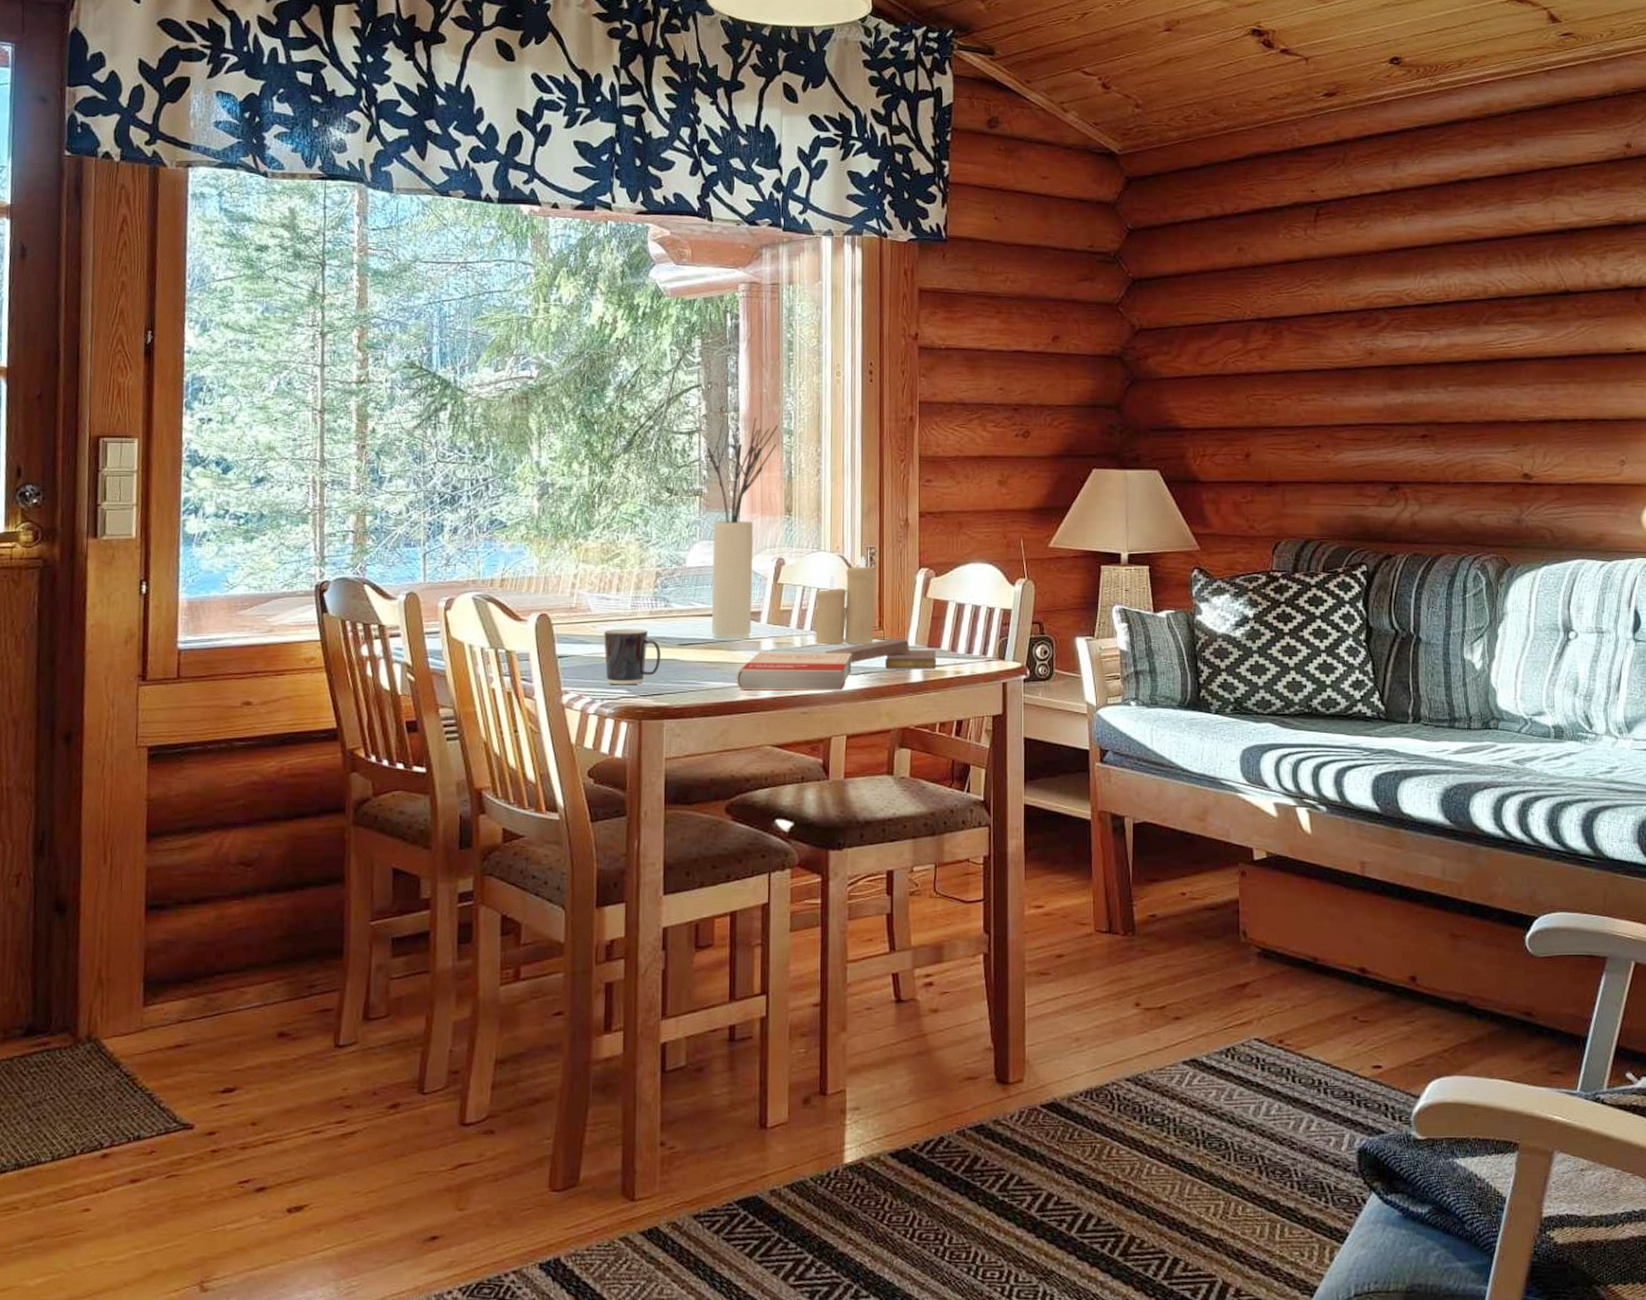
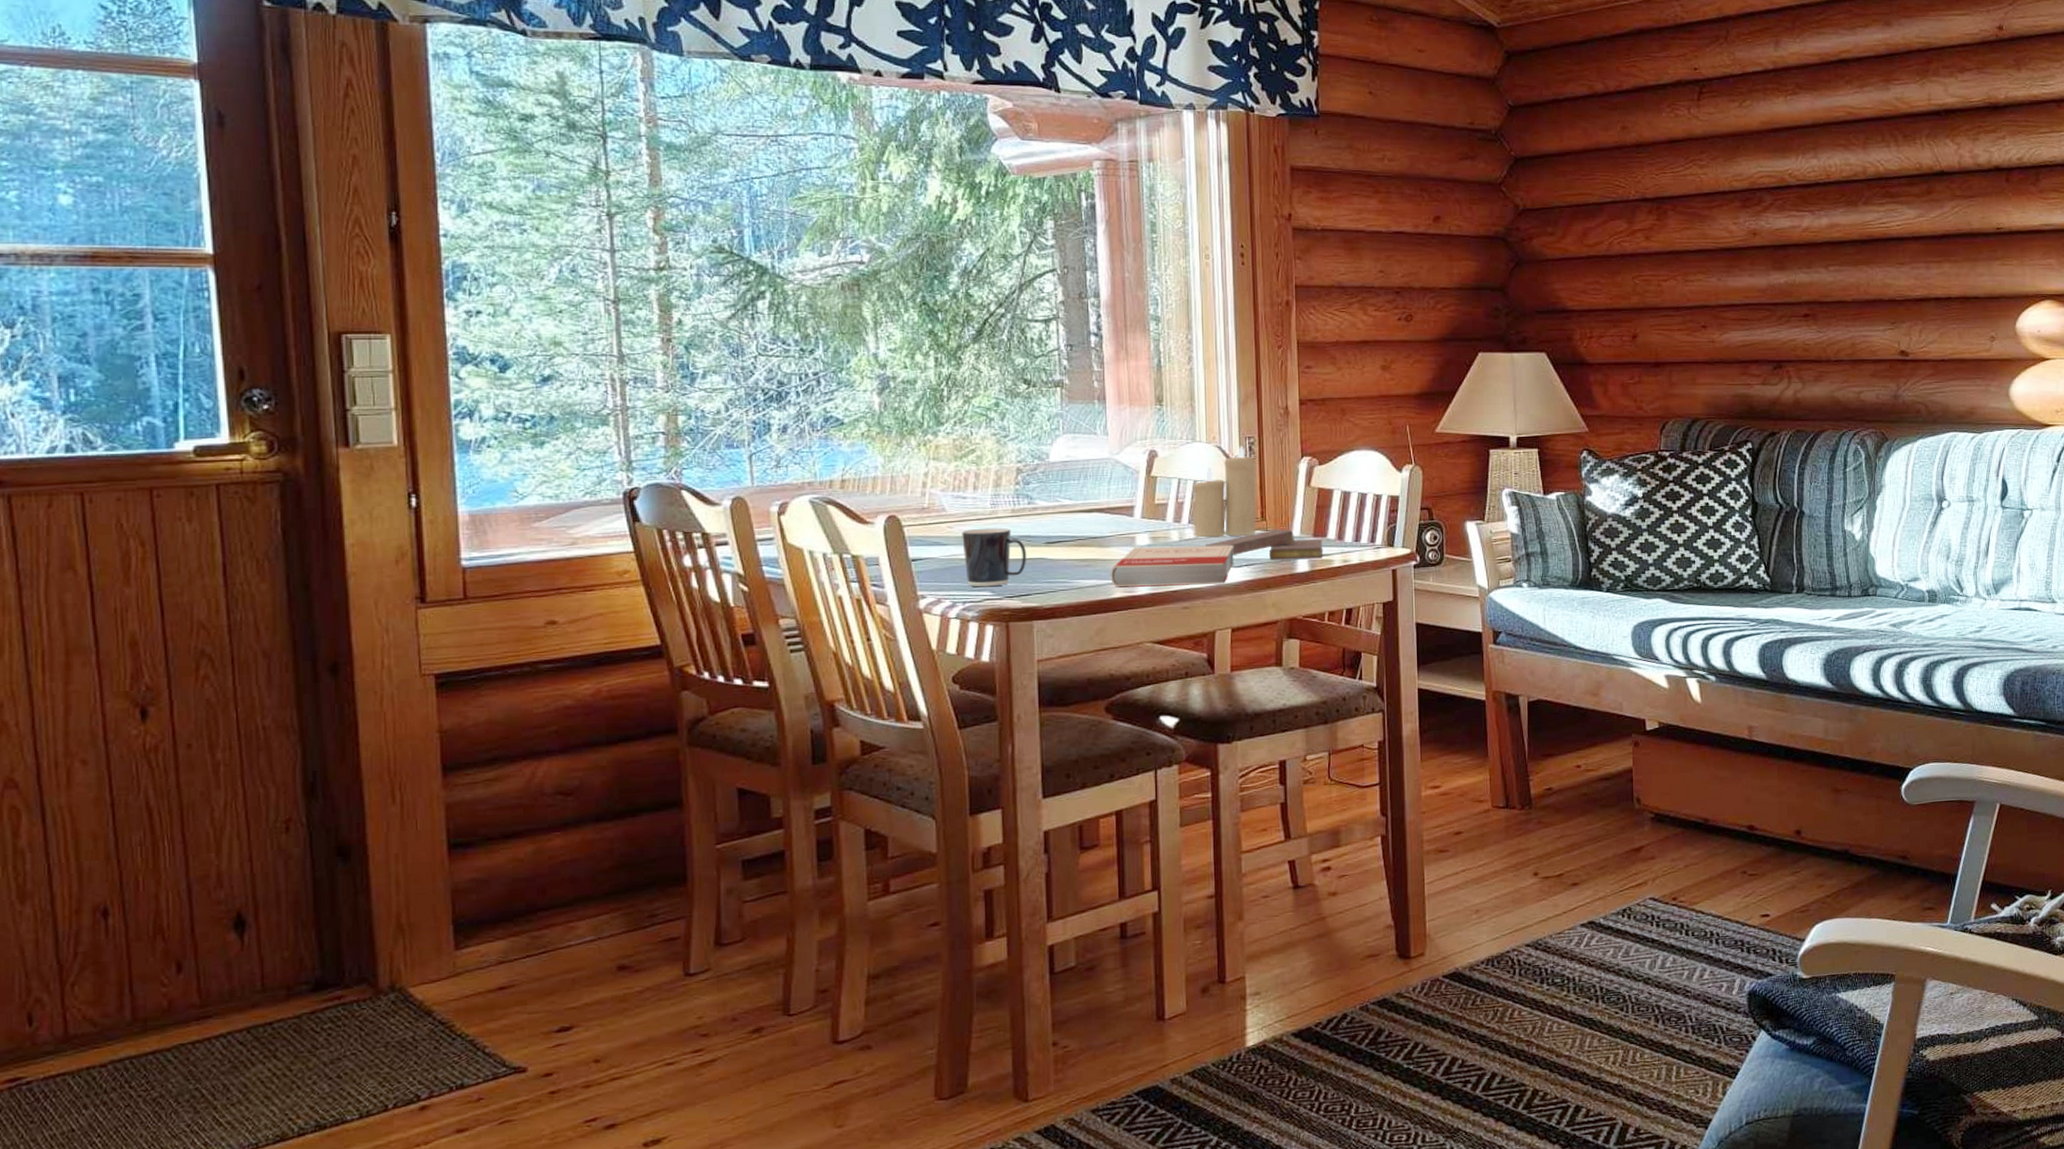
vase: present [707,417,778,640] -> none [1067,303,1144,536]

